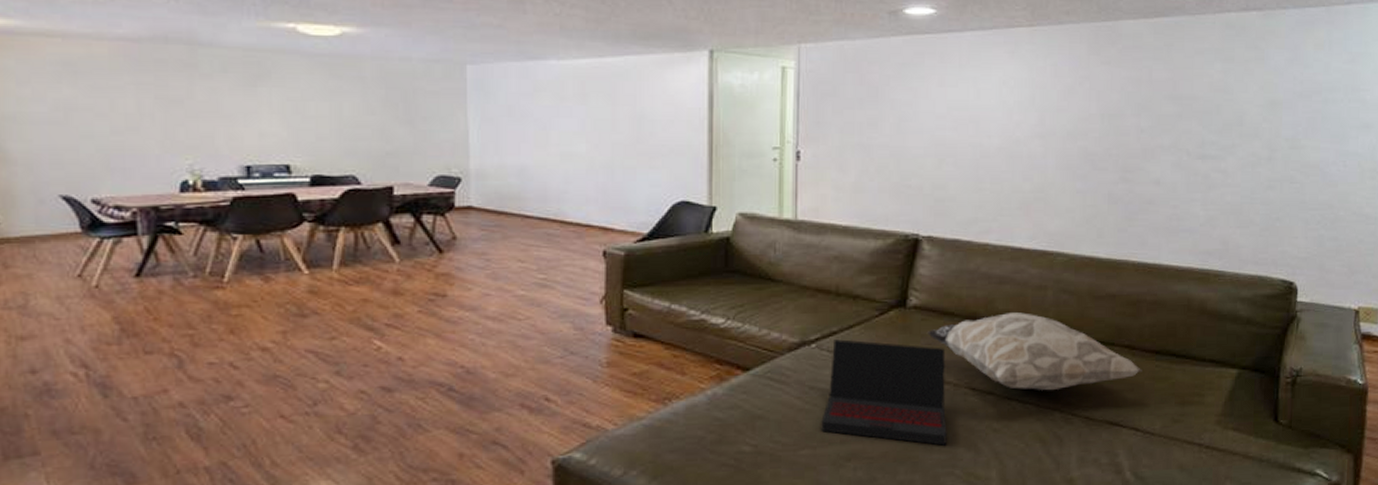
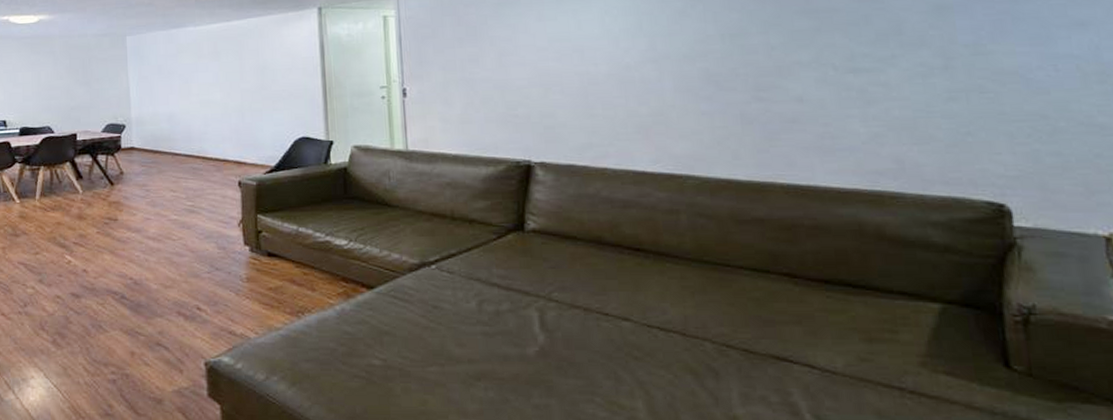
laptop: present [821,339,947,446] -> none [447,261,583,371]
decorative pillow: present [928,313,1142,391] -> none [550,237,810,320]

